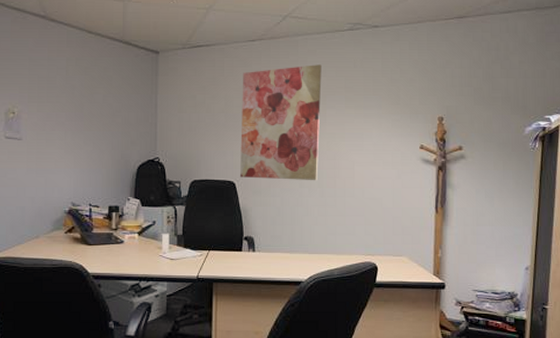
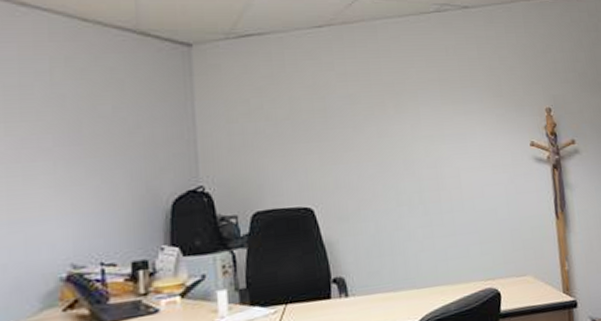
wall art: present [239,65,322,181] -> none [310,54,418,202]

